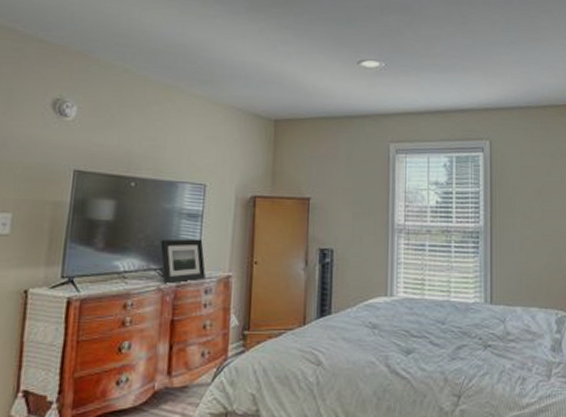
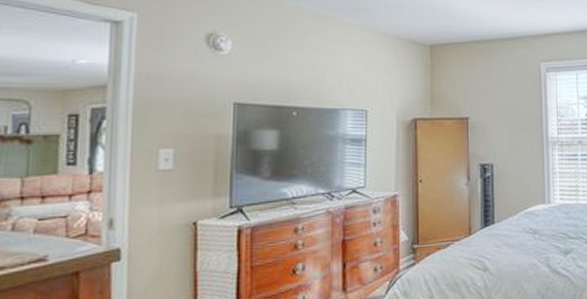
picture frame: present [160,238,206,283] -> none [327,162,373,206]

